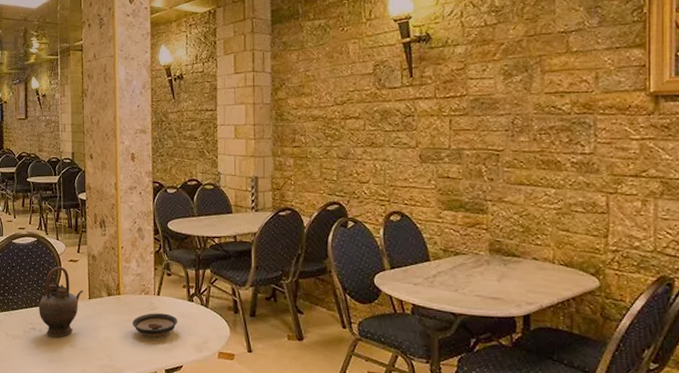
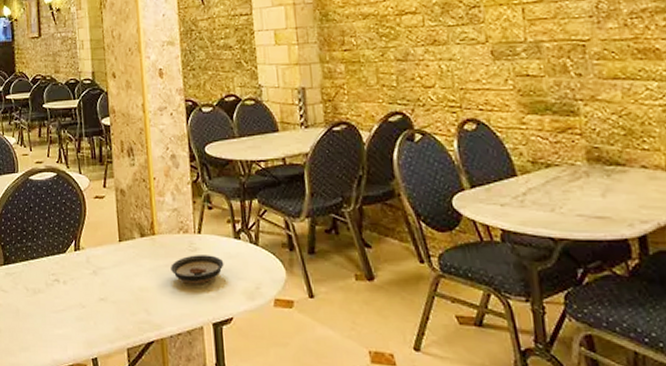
teapot: present [39,266,84,338] -> none [62,204,113,290]

